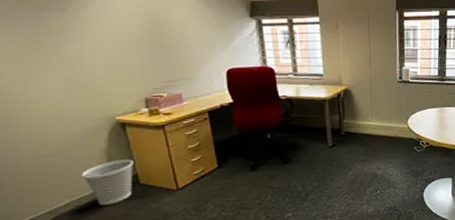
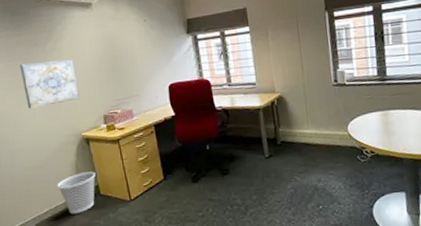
wall art: none [24,30,114,86] -> present [20,60,80,109]

